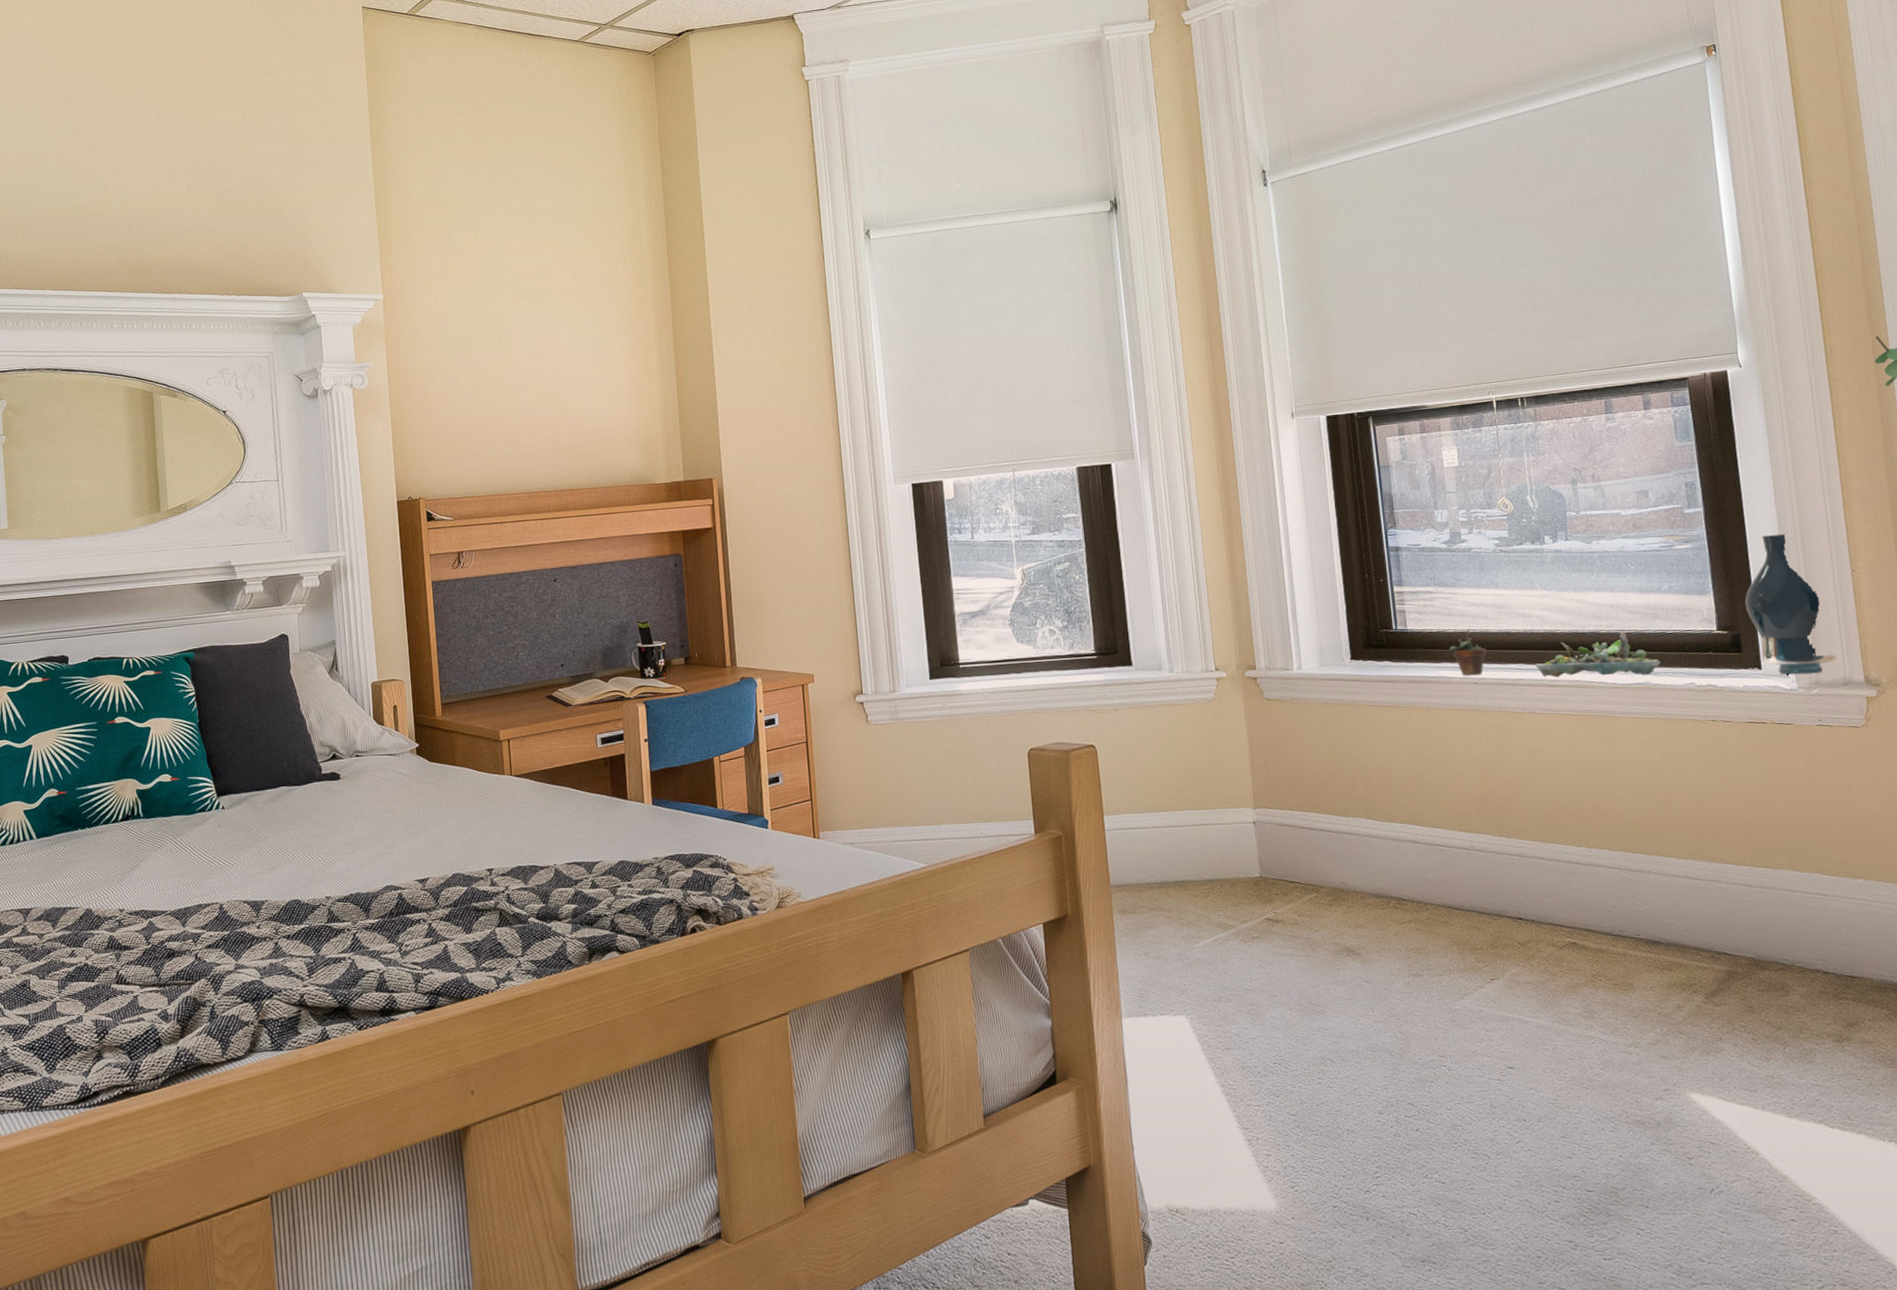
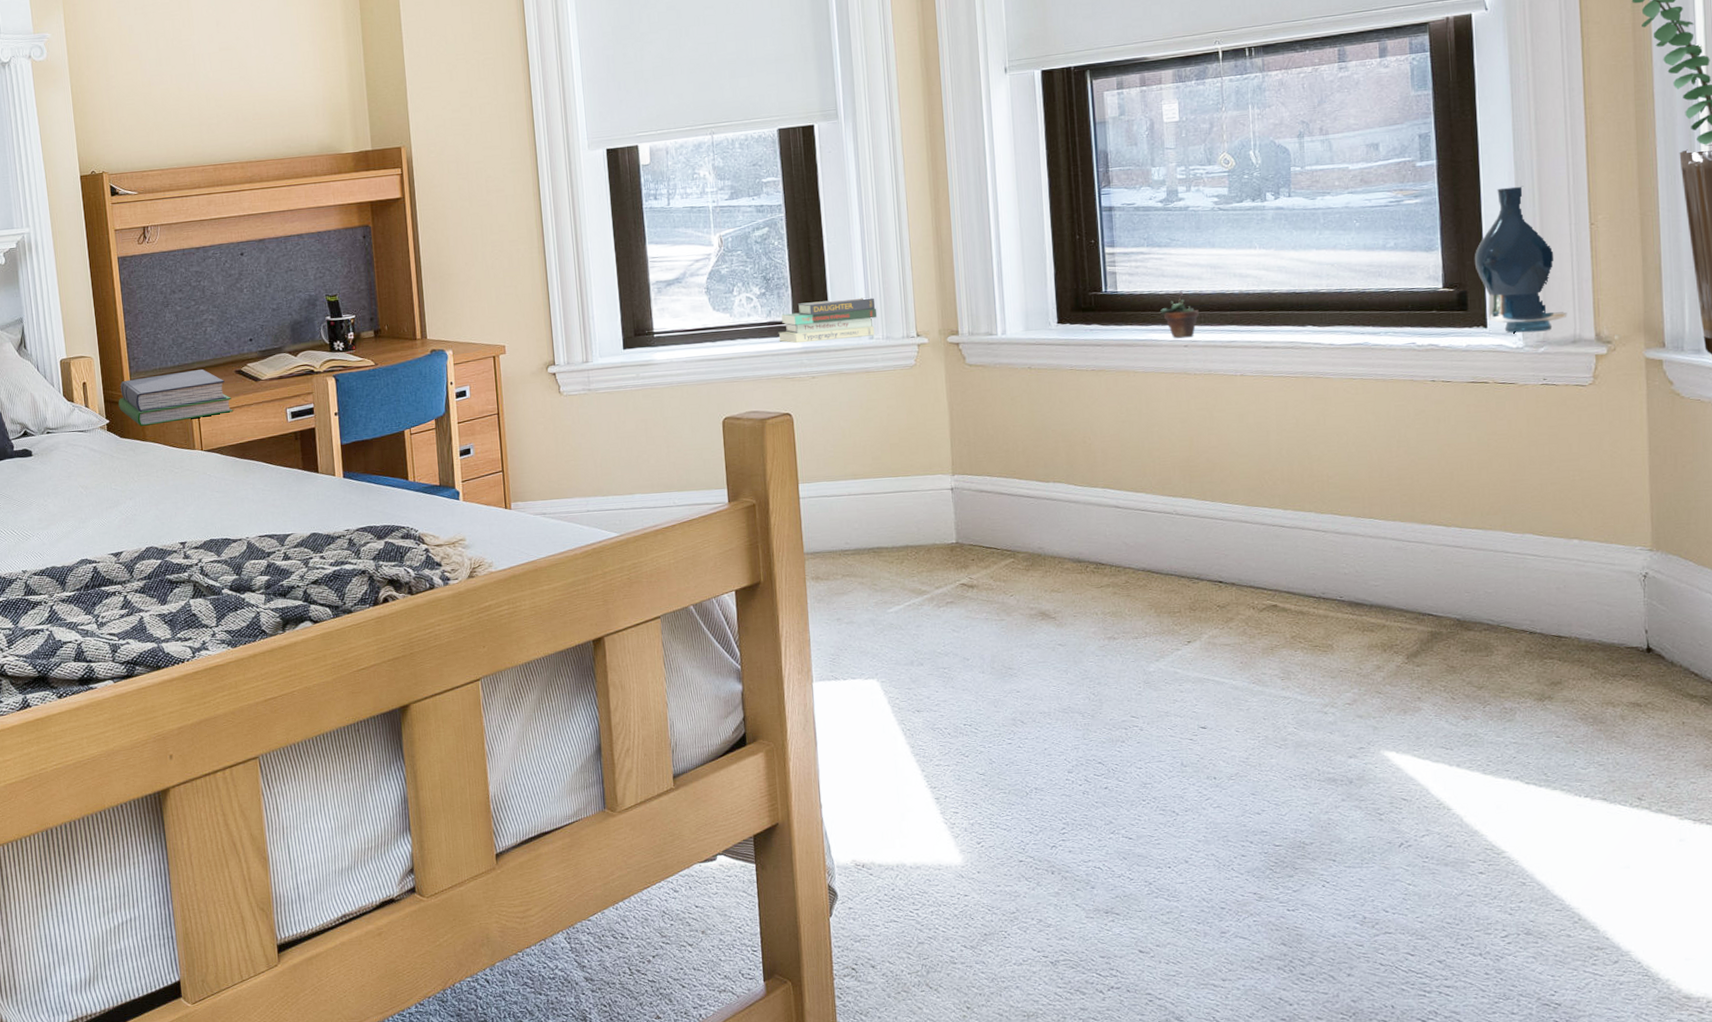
book: none [428,693,543,750] -> present [118,368,233,426]
books: none [1081,631,1176,676] -> present [778,297,877,344]
succulent planter: present [1535,631,1661,678] -> none [1249,290,1381,340]

